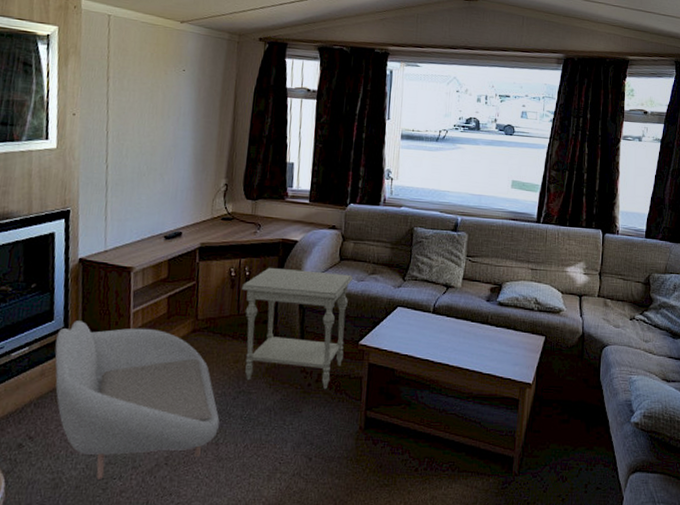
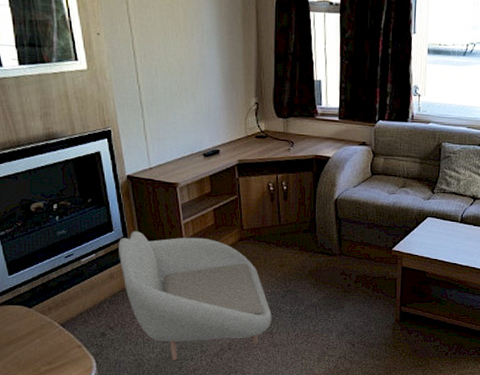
side table: present [242,267,353,389] -> none [281,182,384,288]

